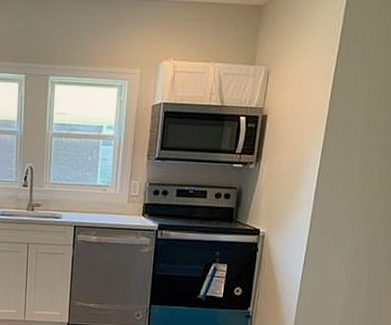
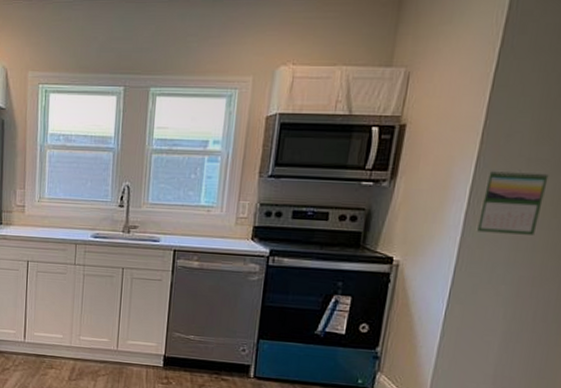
calendar: none [323,154,377,209] -> present [476,169,549,235]

